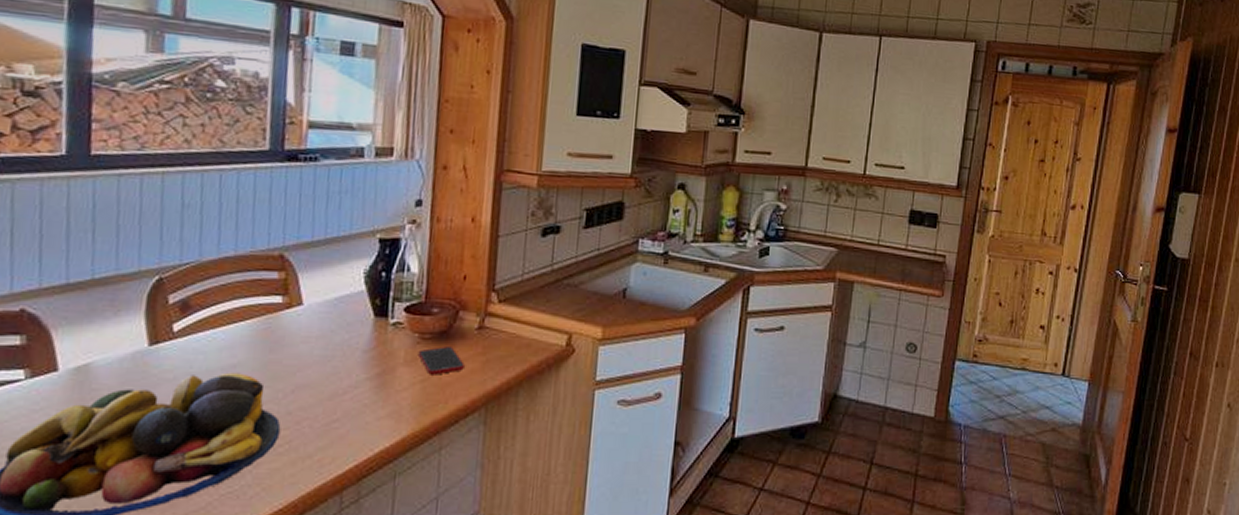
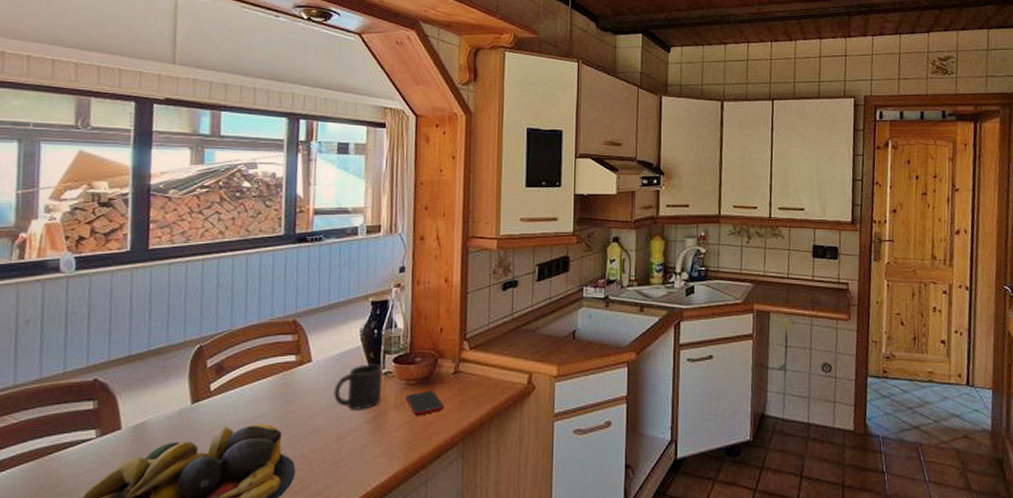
mug: none [329,312,391,365] -> present [333,364,383,410]

